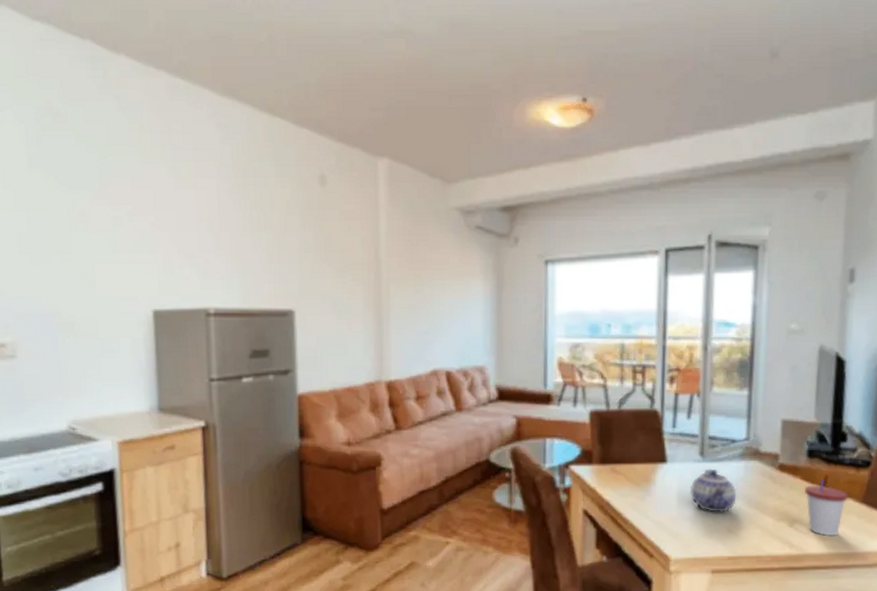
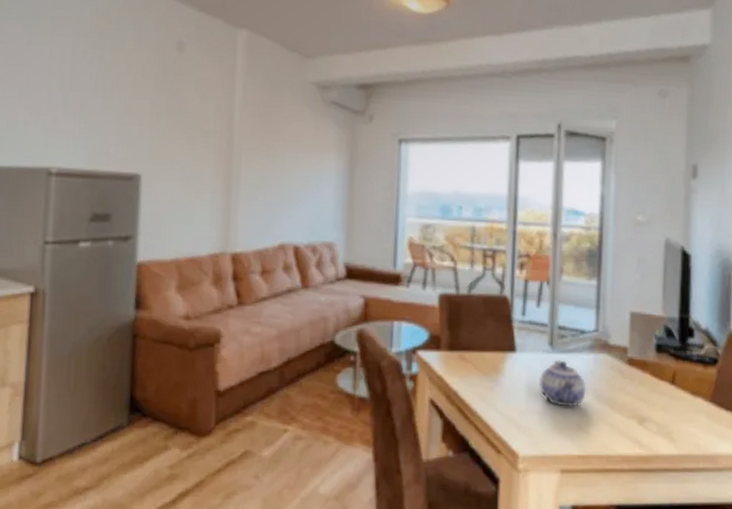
cup: present [805,479,848,536] -> none [654,375,697,436]

